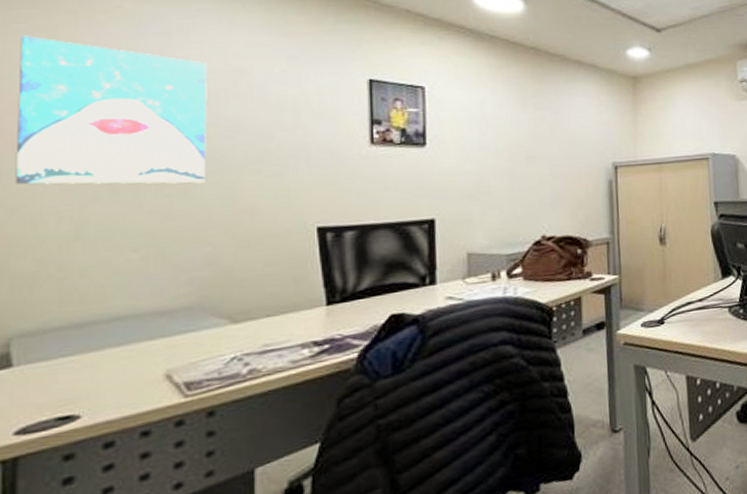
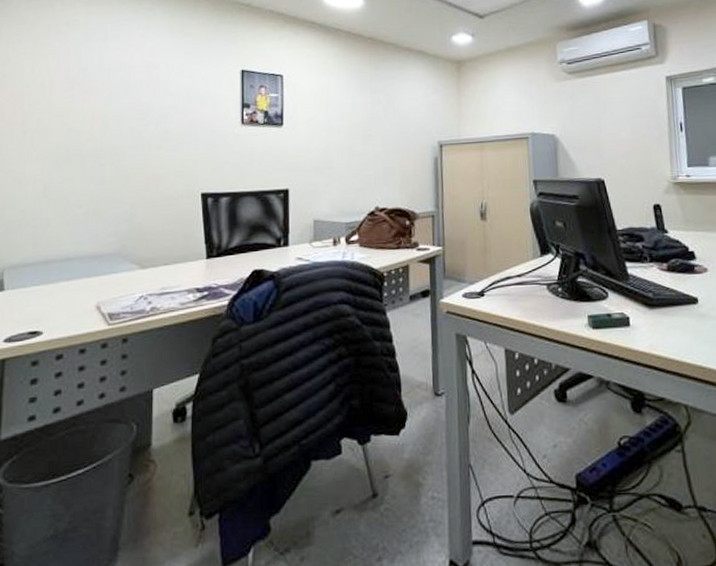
wall art: present [15,35,208,185] -> none [10,44,130,156]

